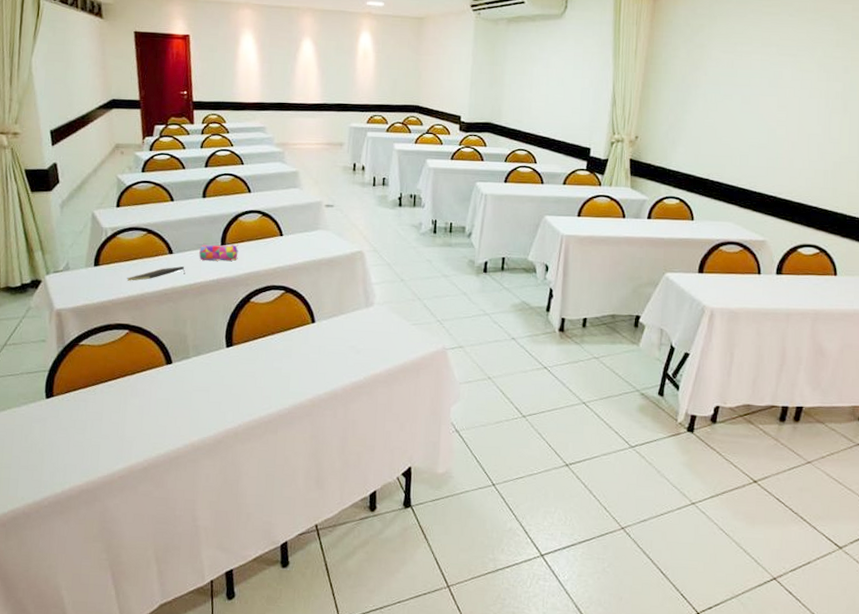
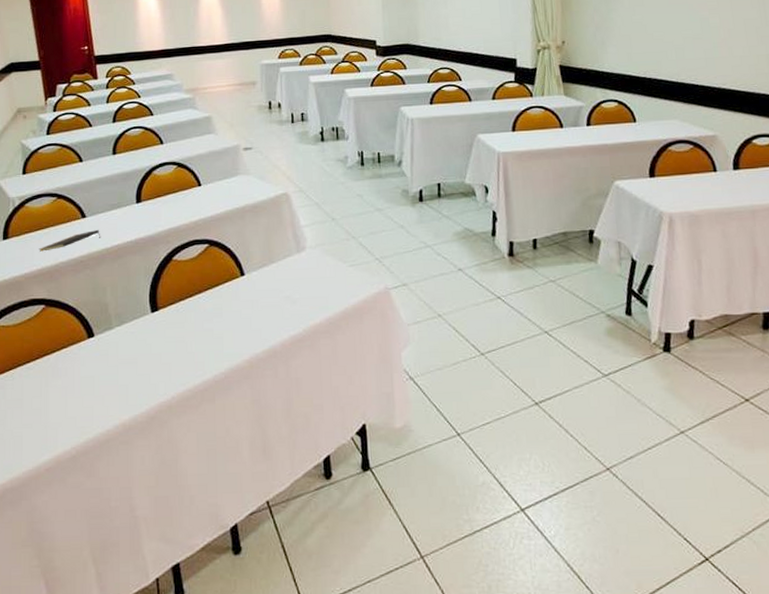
pencil case: present [199,244,239,261] -> none [114,200,156,222]

